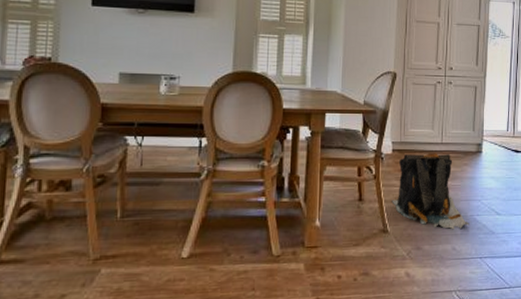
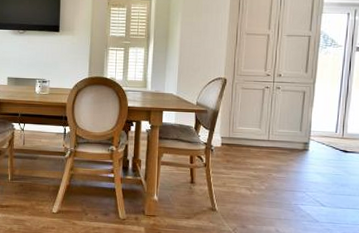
backpack: present [391,153,469,230] -> none [220,148,293,215]

